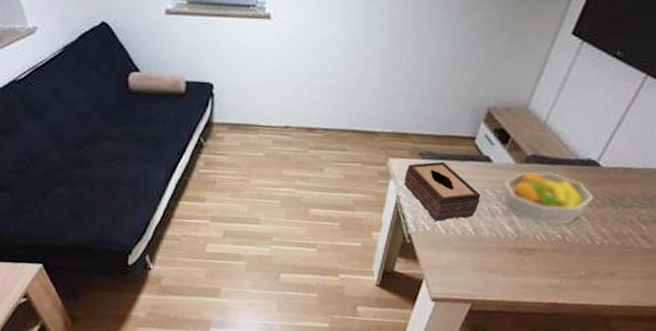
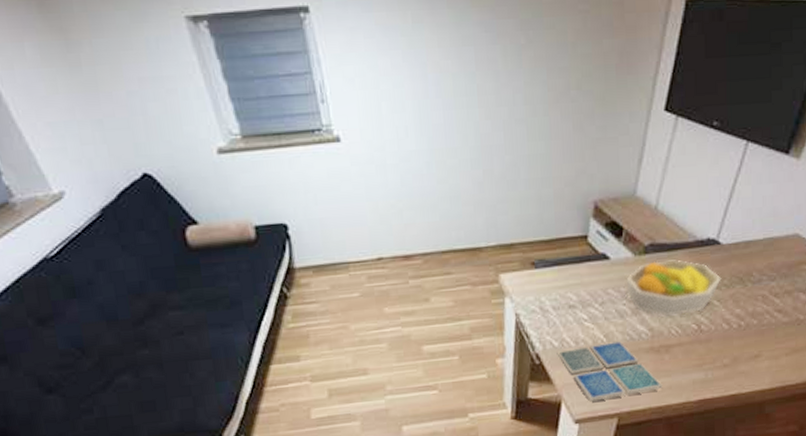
tissue box: present [403,161,481,222] -> none [519,268,605,335]
drink coaster: none [427,235,518,286] -> present [557,341,662,402]

